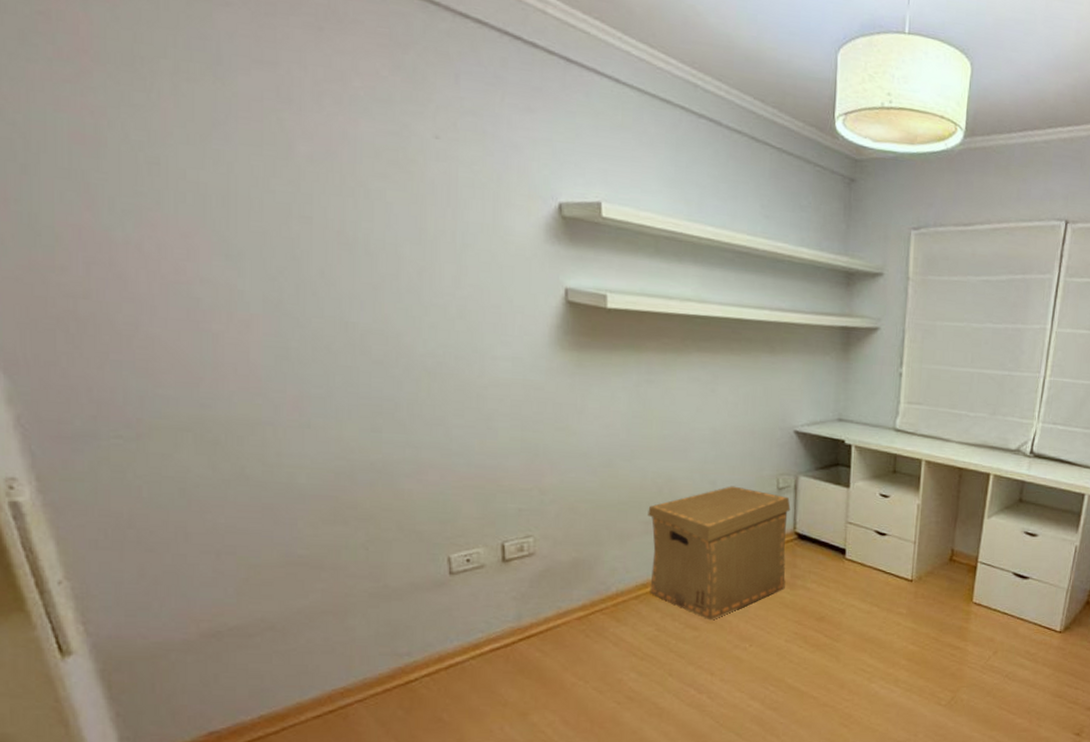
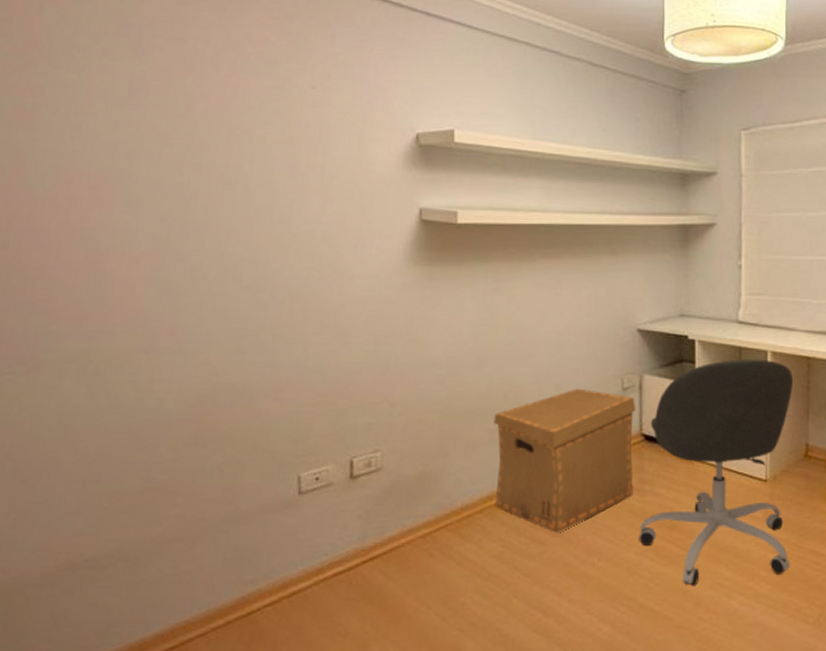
office chair: none [789,466,944,671] -> present [639,359,793,586]

